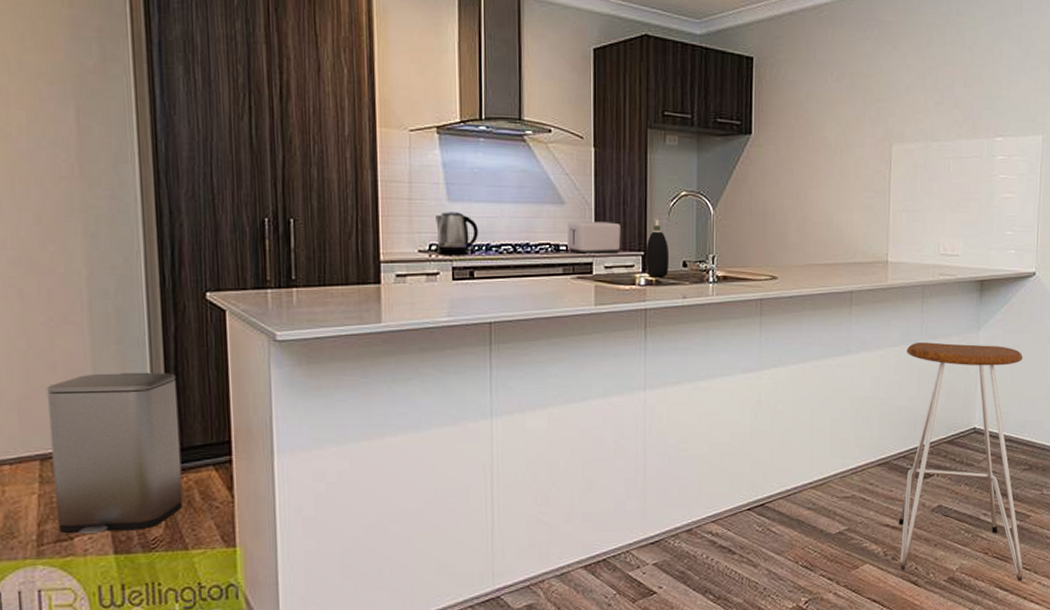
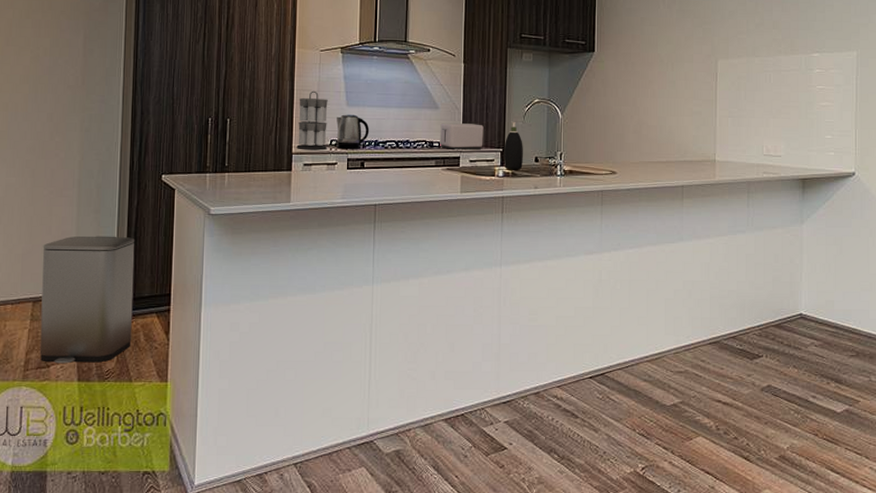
spice rack: none [385,182,425,258] -> present [296,90,328,151]
bar stool: present [898,342,1023,582] -> none [729,233,854,465]

